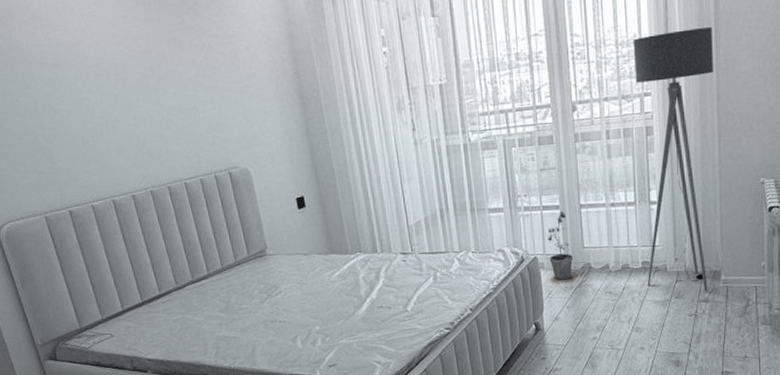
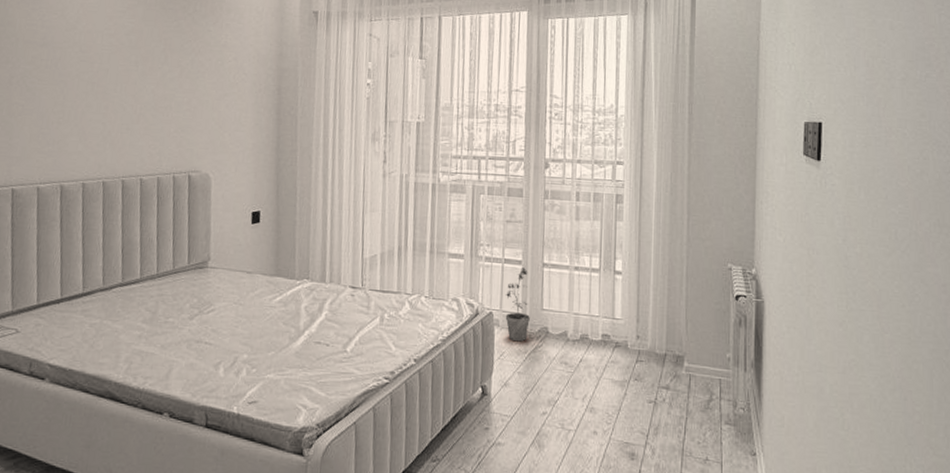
floor lamp: present [633,27,713,292] -> none [605,108,686,378]

